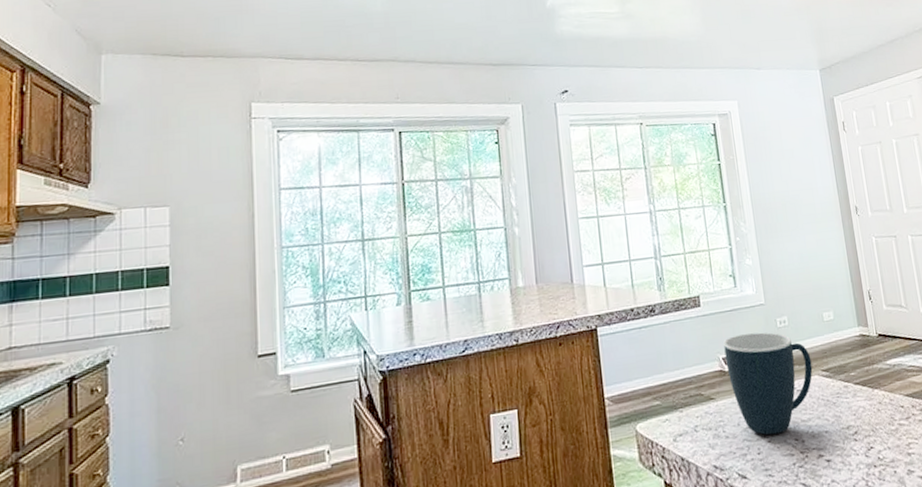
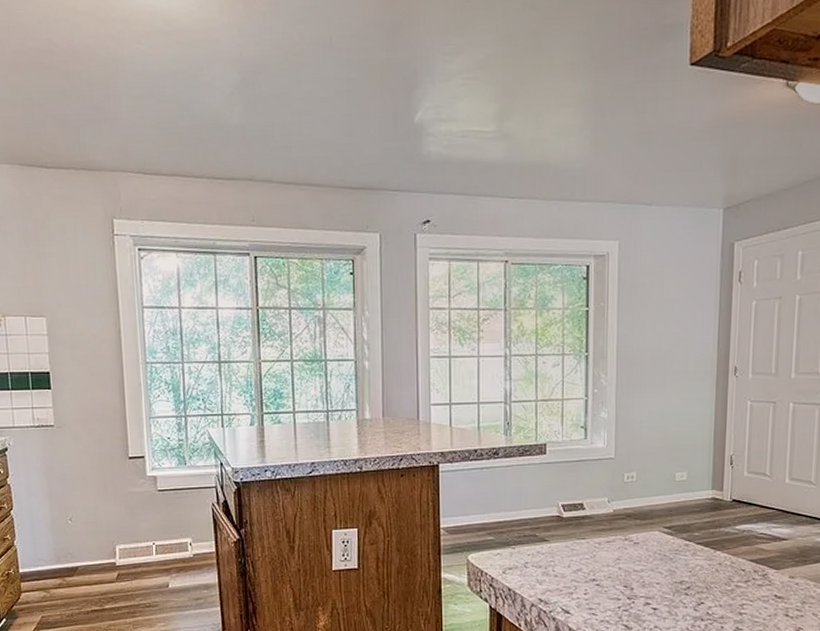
mug: present [723,332,813,436] -> none [565,485,655,579]

